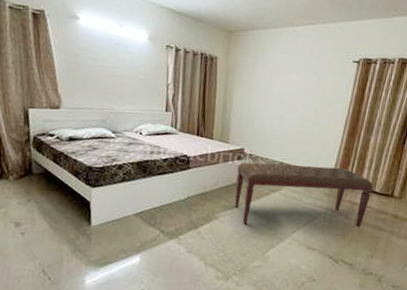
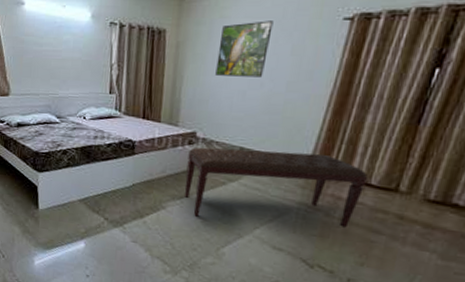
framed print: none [259,57,304,104] -> present [215,20,274,78]

